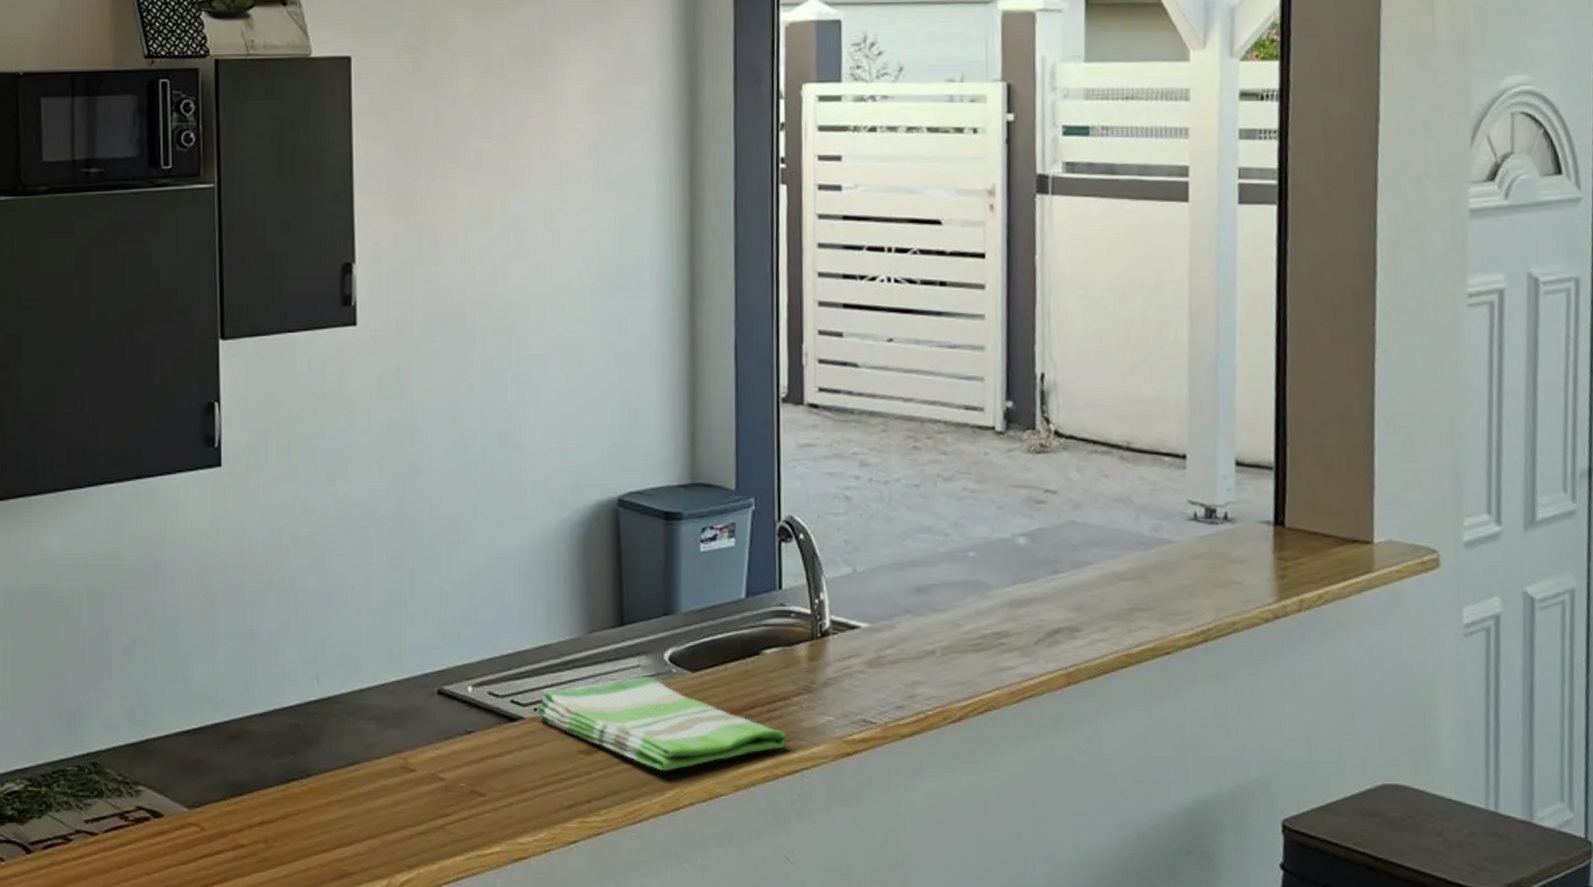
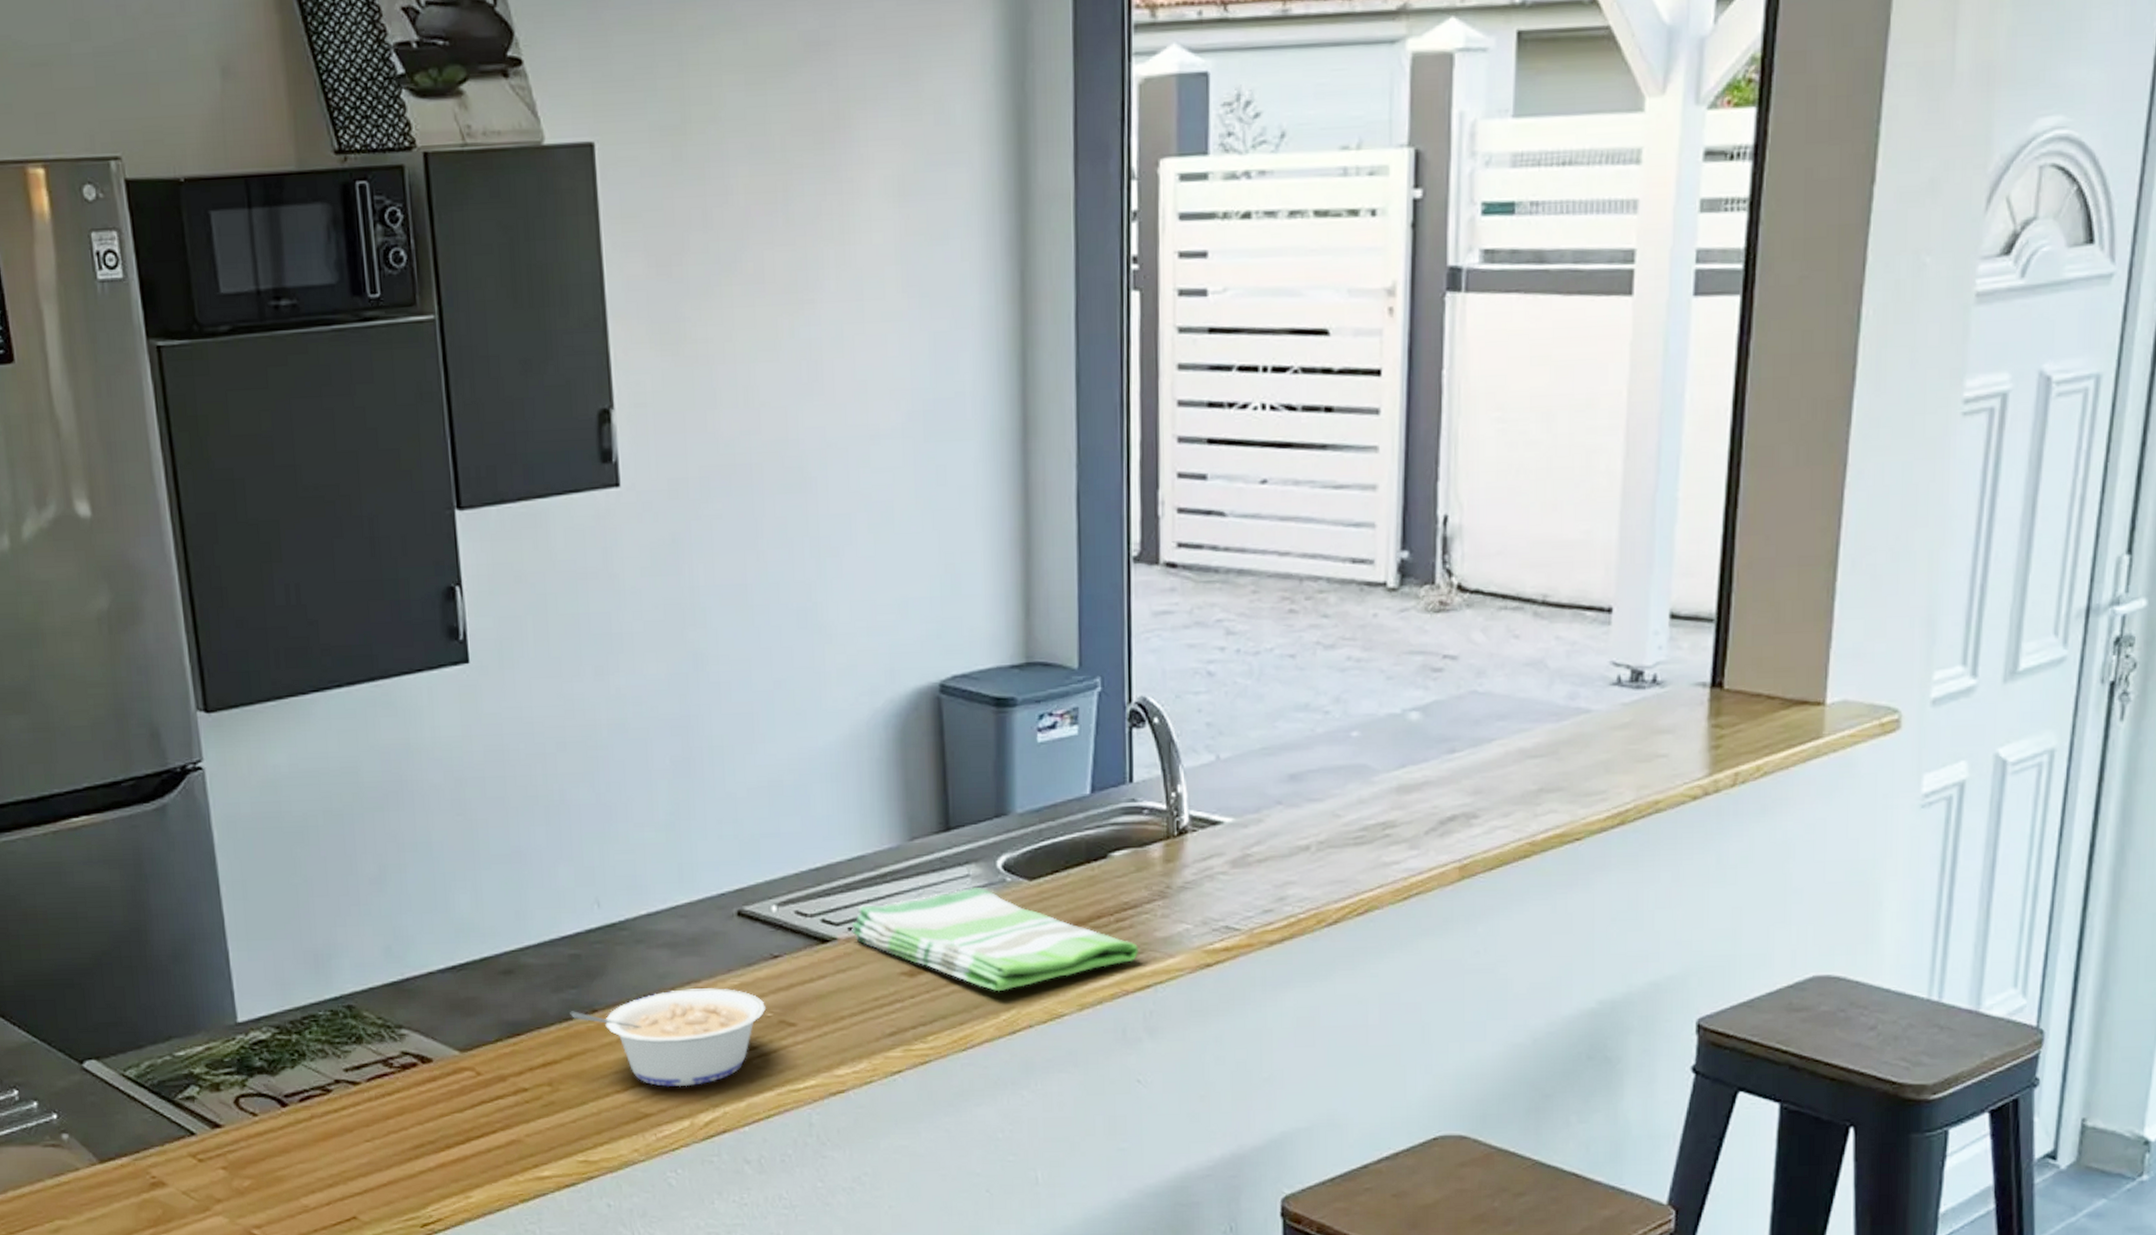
legume: none [287,759,460,849] -> present [570,988,767,1088]

